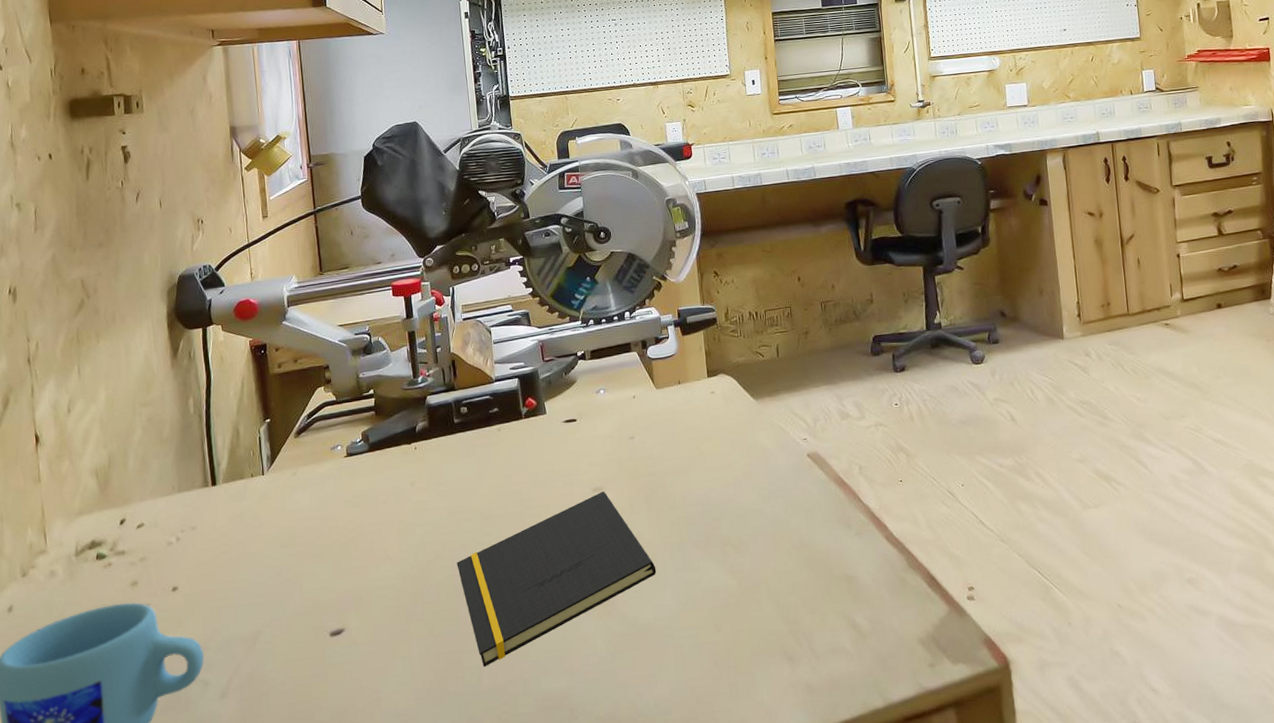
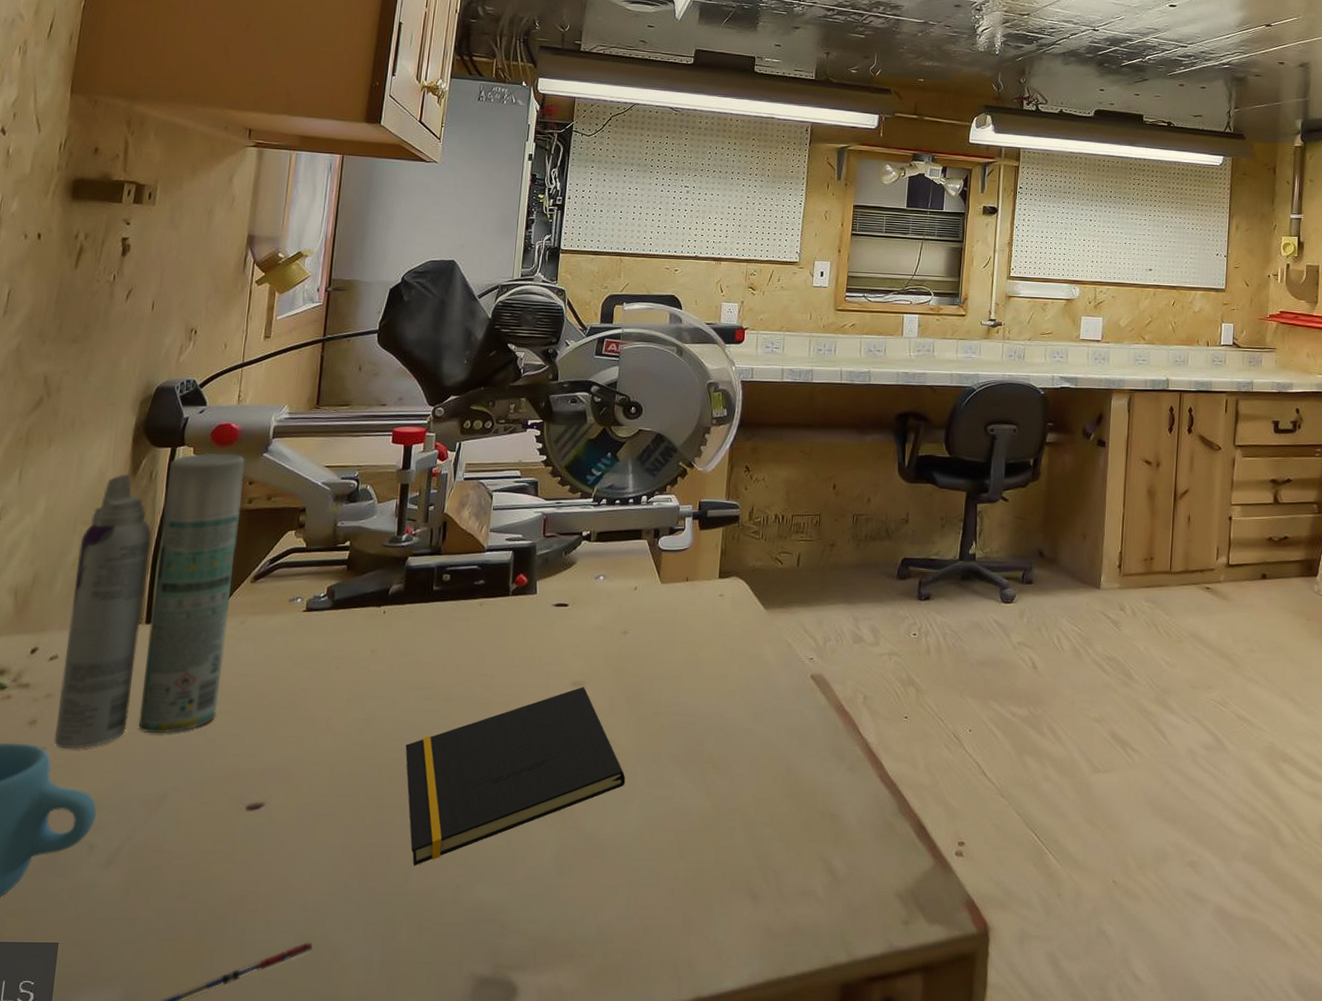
aerosol can: none [141,325,289,603] -> present [54,453,245,749]

